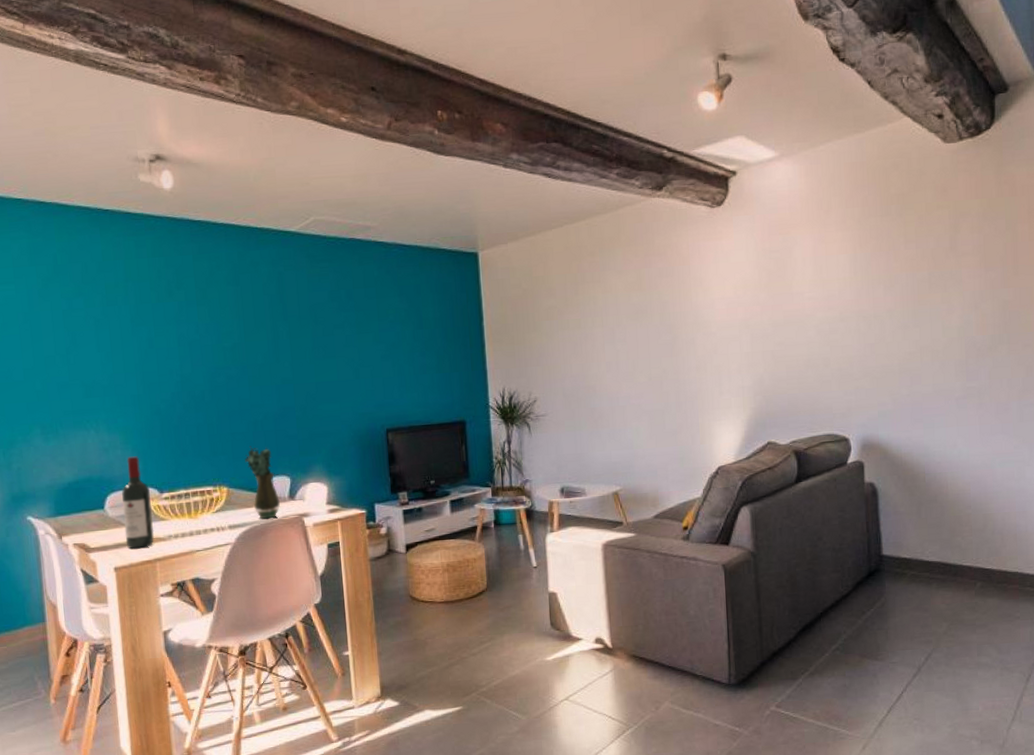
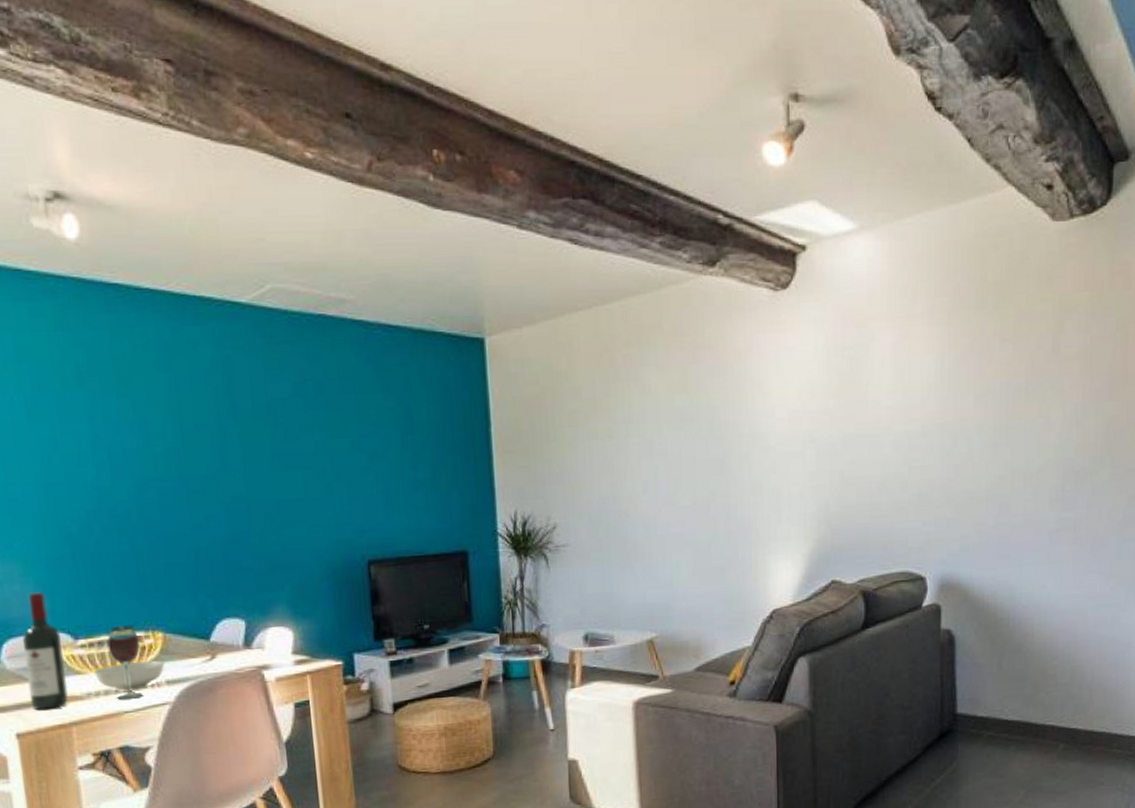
bowl: none [174,509,228,534] -> present [94,660,165,691]
wineglass: none [184,481,211,541] -> present [107,625,143,700]
vase: present [245,446,281,519] -> none [185,580,234,673]

